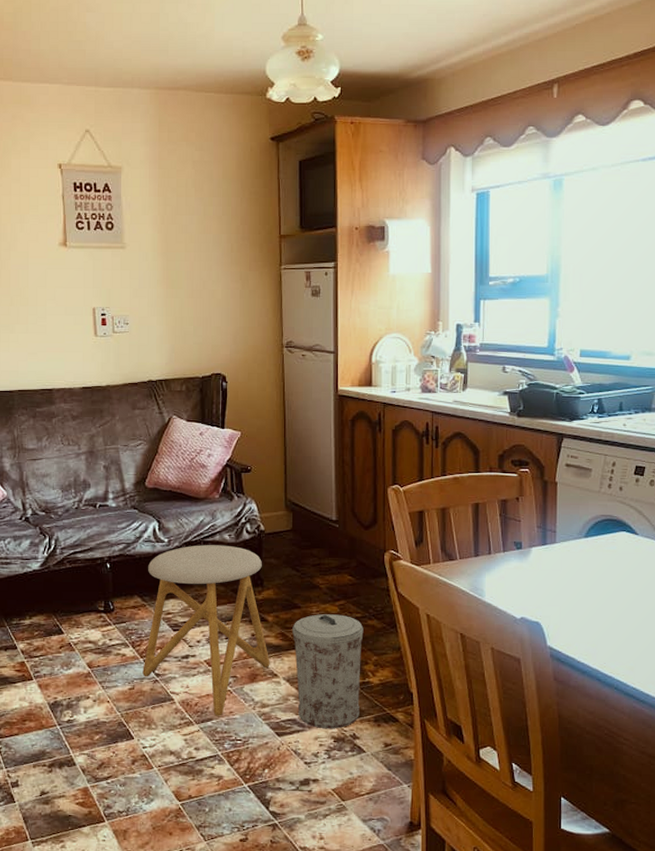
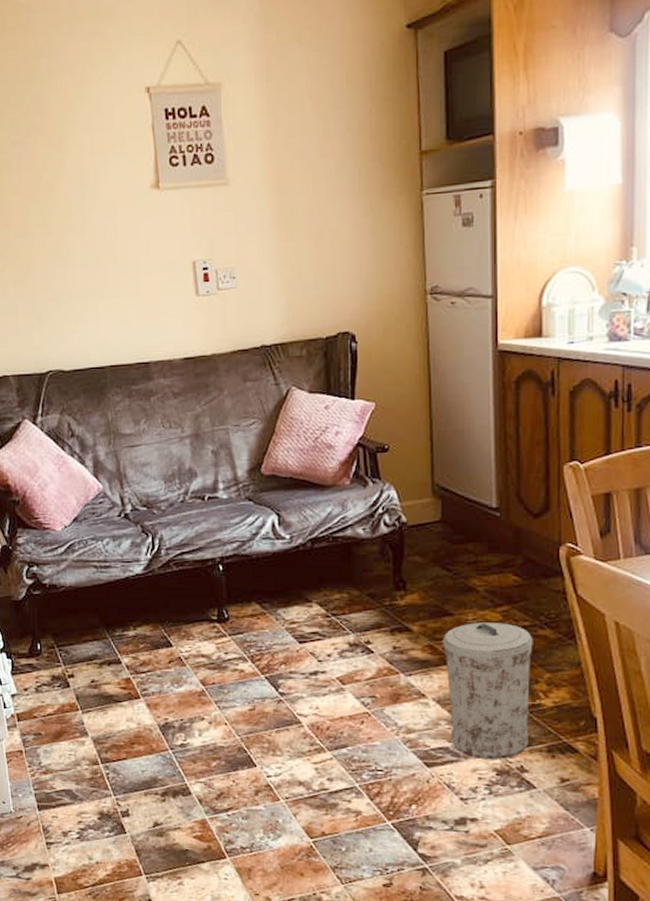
stool: present [142,545,270,716] -> none [264,541,416,743]

